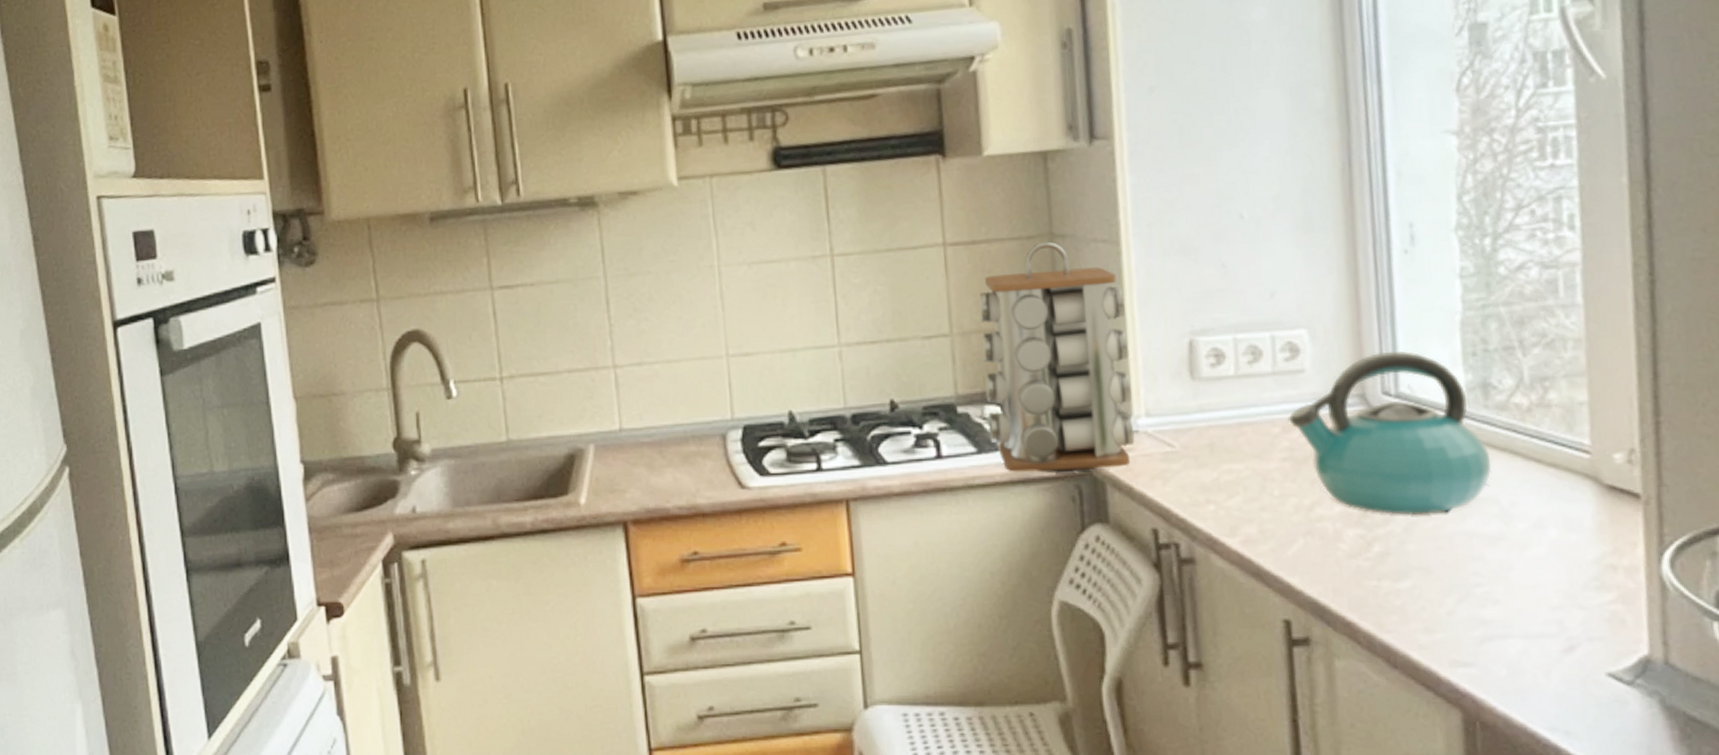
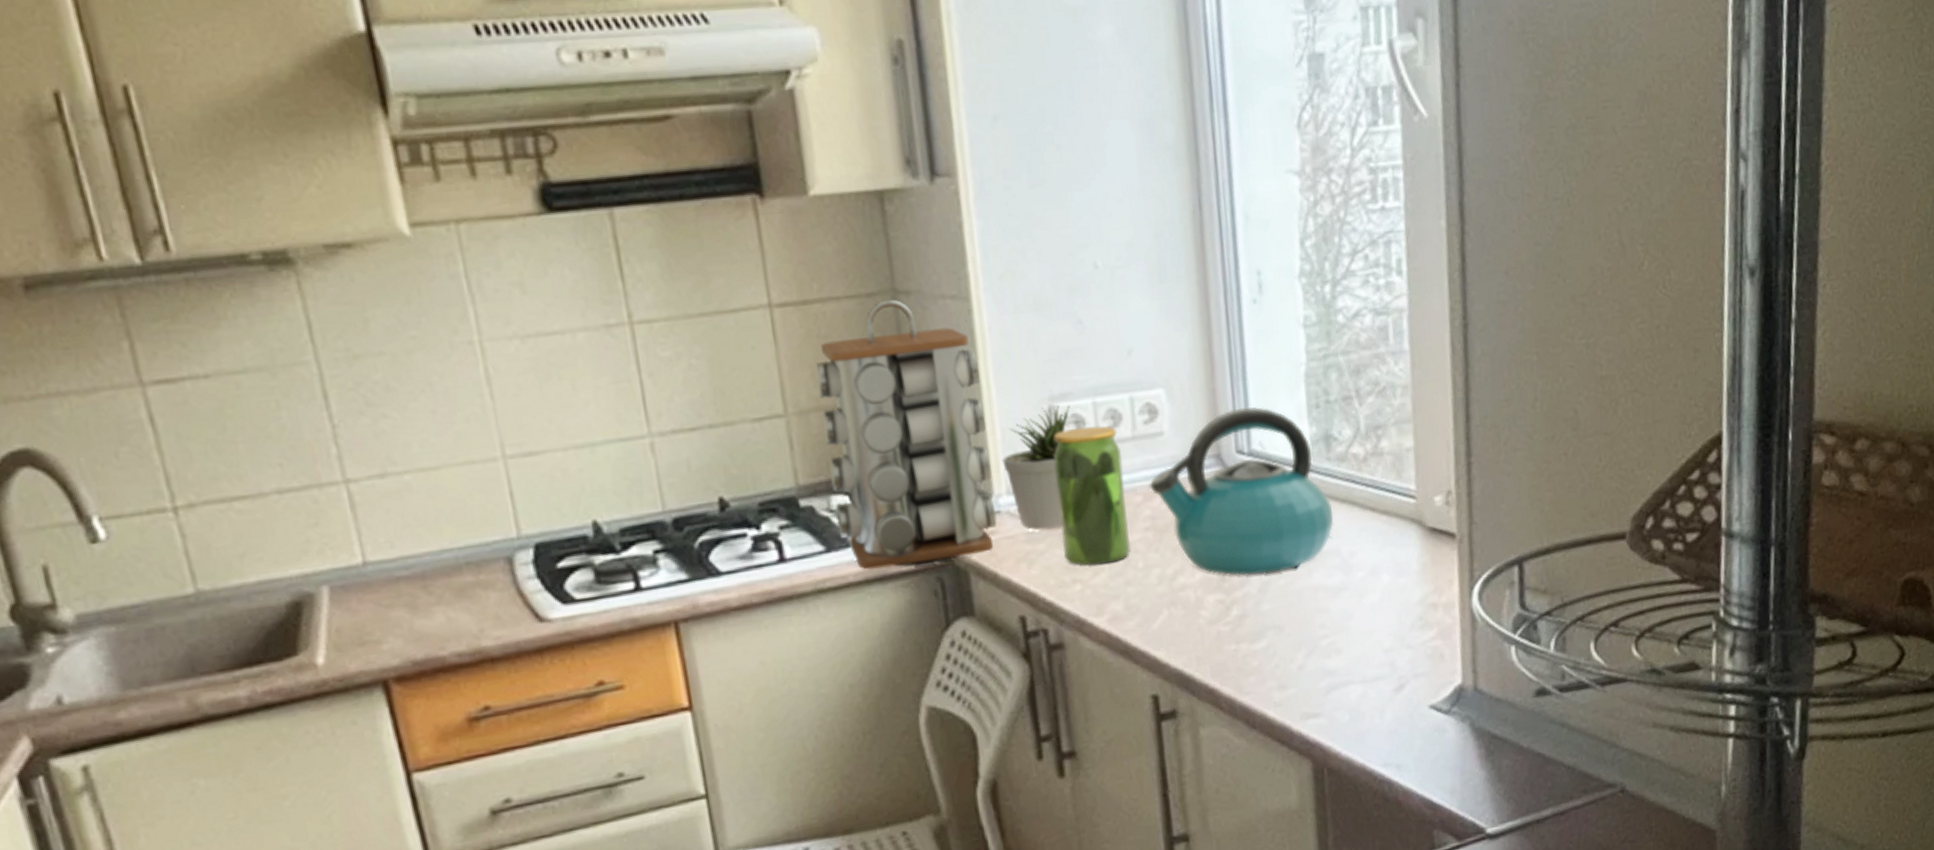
potted plant: none [1142,340,1211,452] -> present [1002,405,1070,531]
jar: none [1192,359,1268,488] -> present [1053,425,1131,565]

